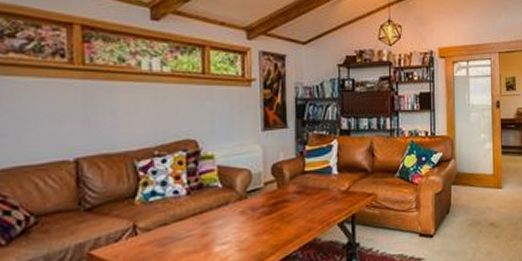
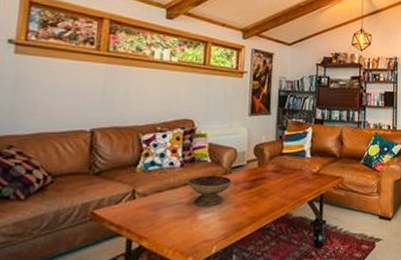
decorative bowl: none [196,201,249,238] -> present [187,175,232,207]

